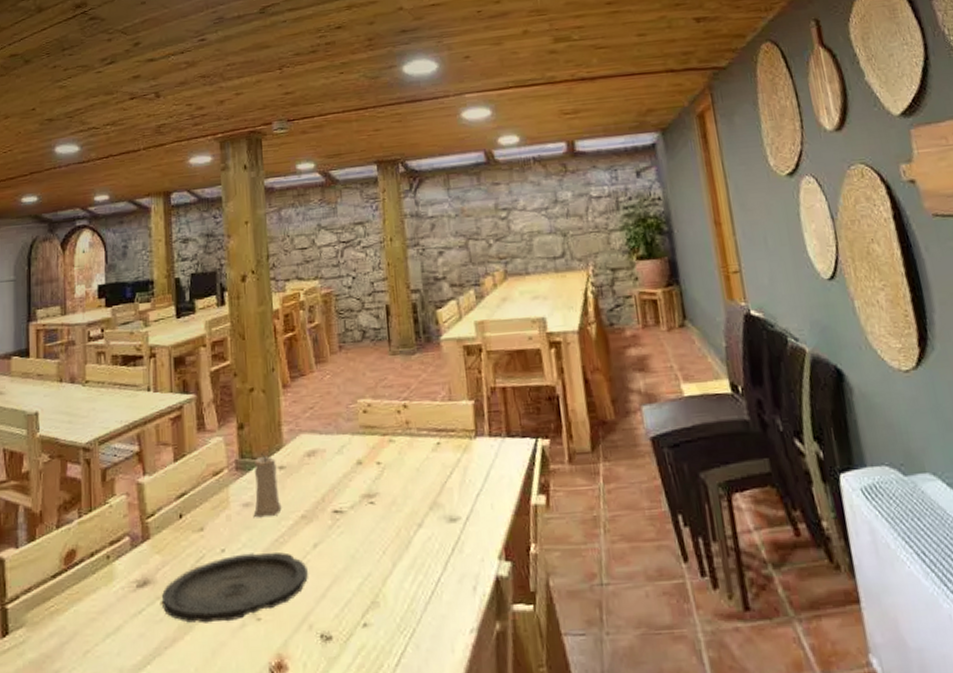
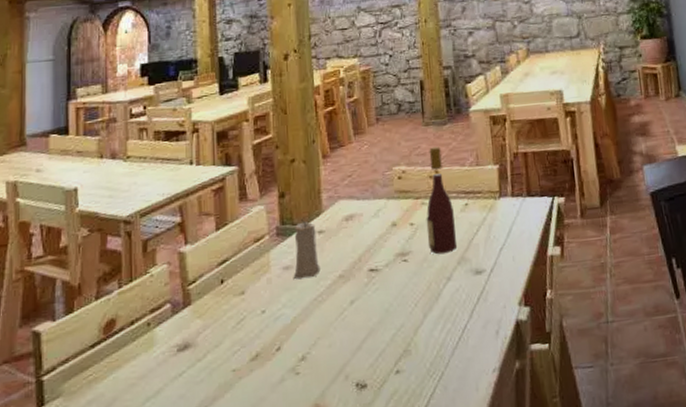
plate: present [162,552,308,623] -> none [203,310,345,382]
wine bottle: none [394,378,429,498] -> present [426,146,458,255]

